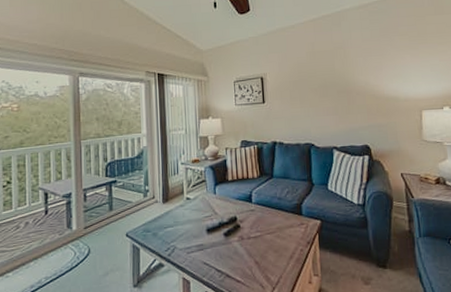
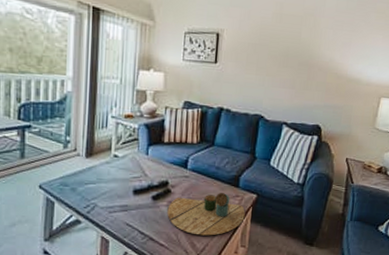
decorative tray: none [239,222,313,268] -> present [167,193,245,236]

